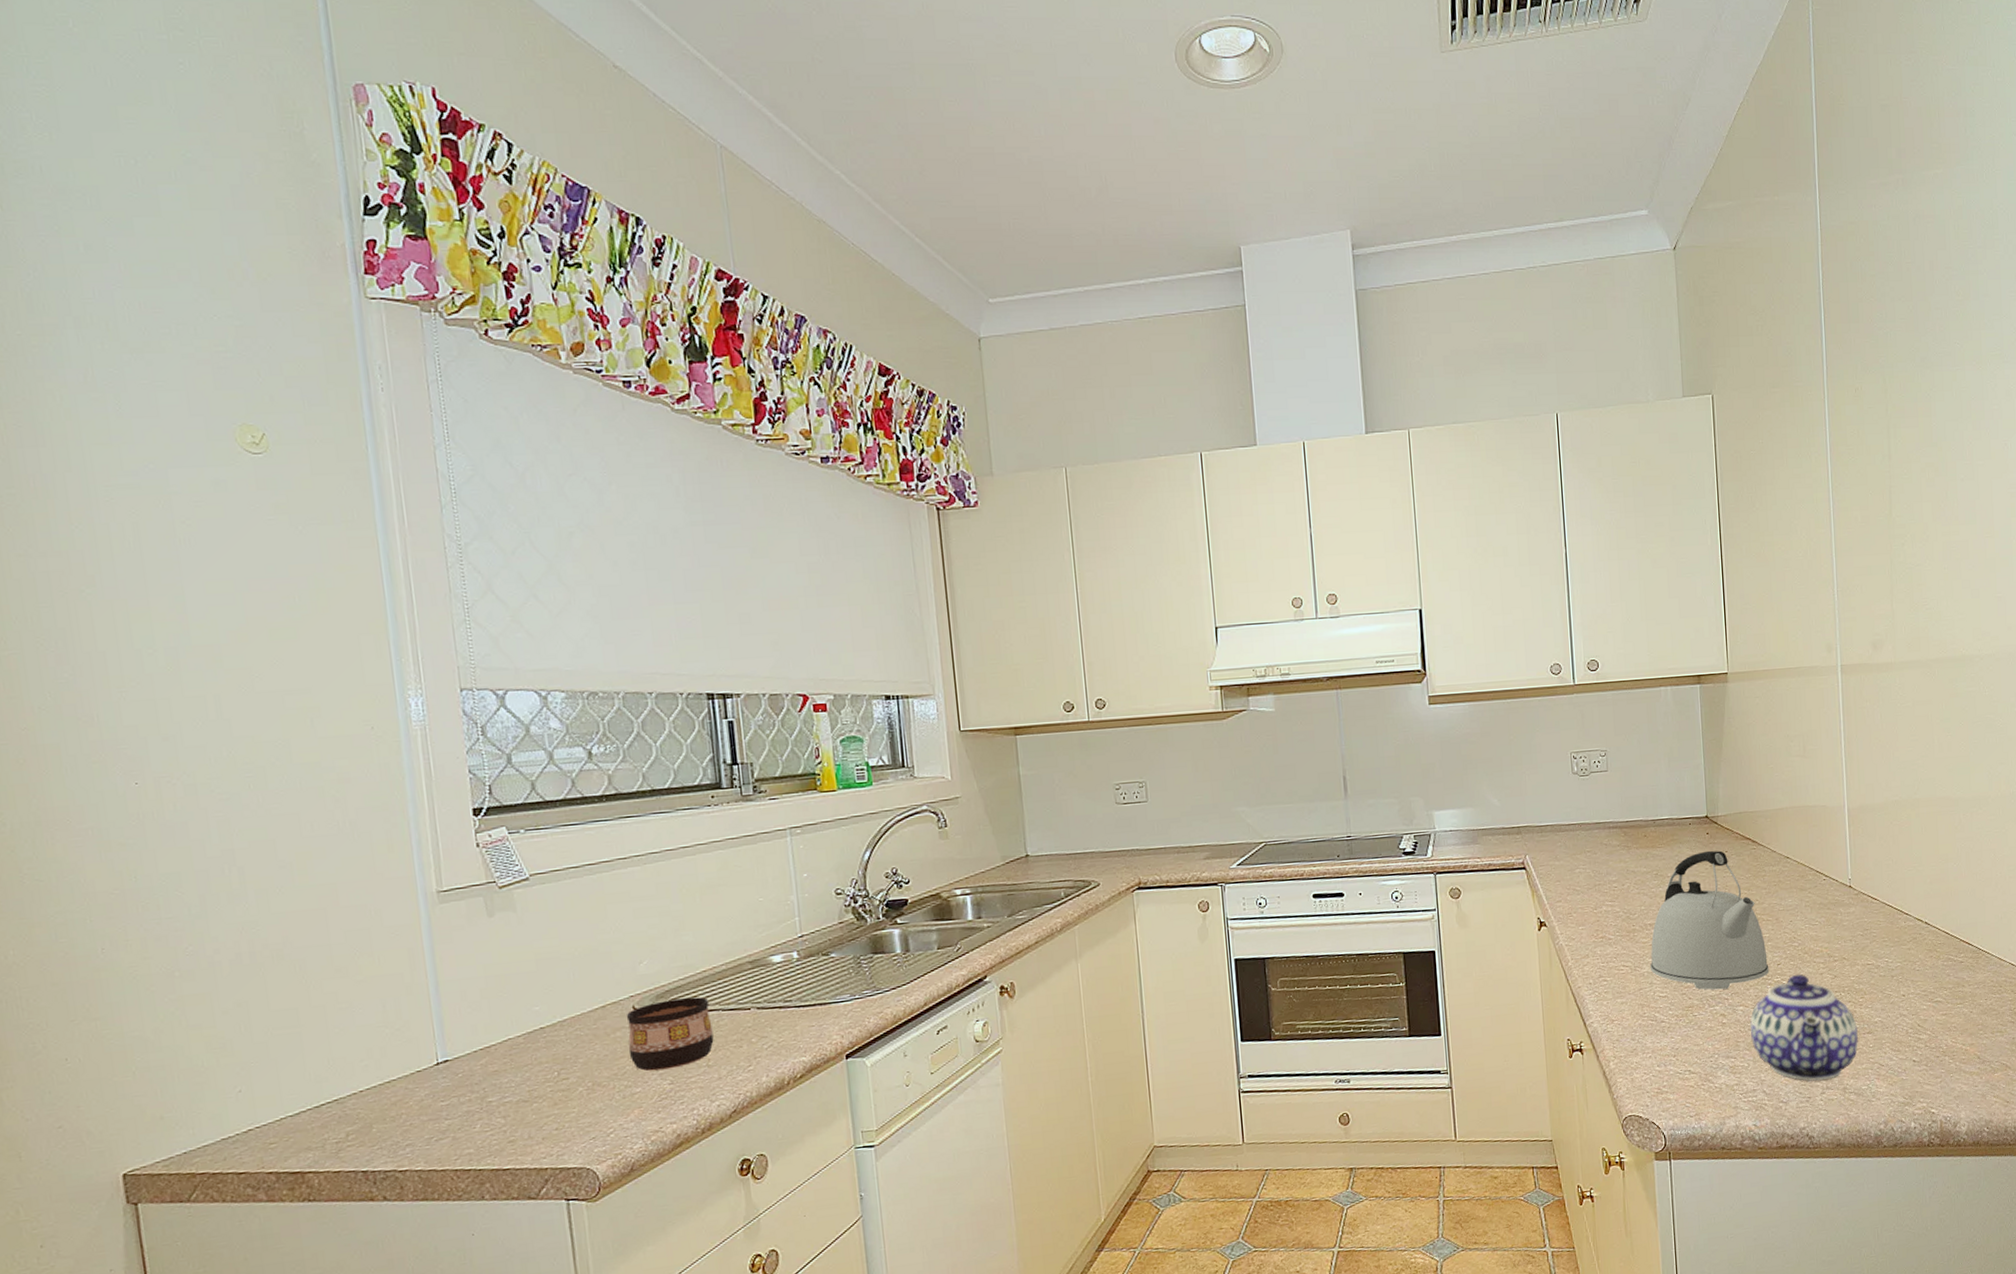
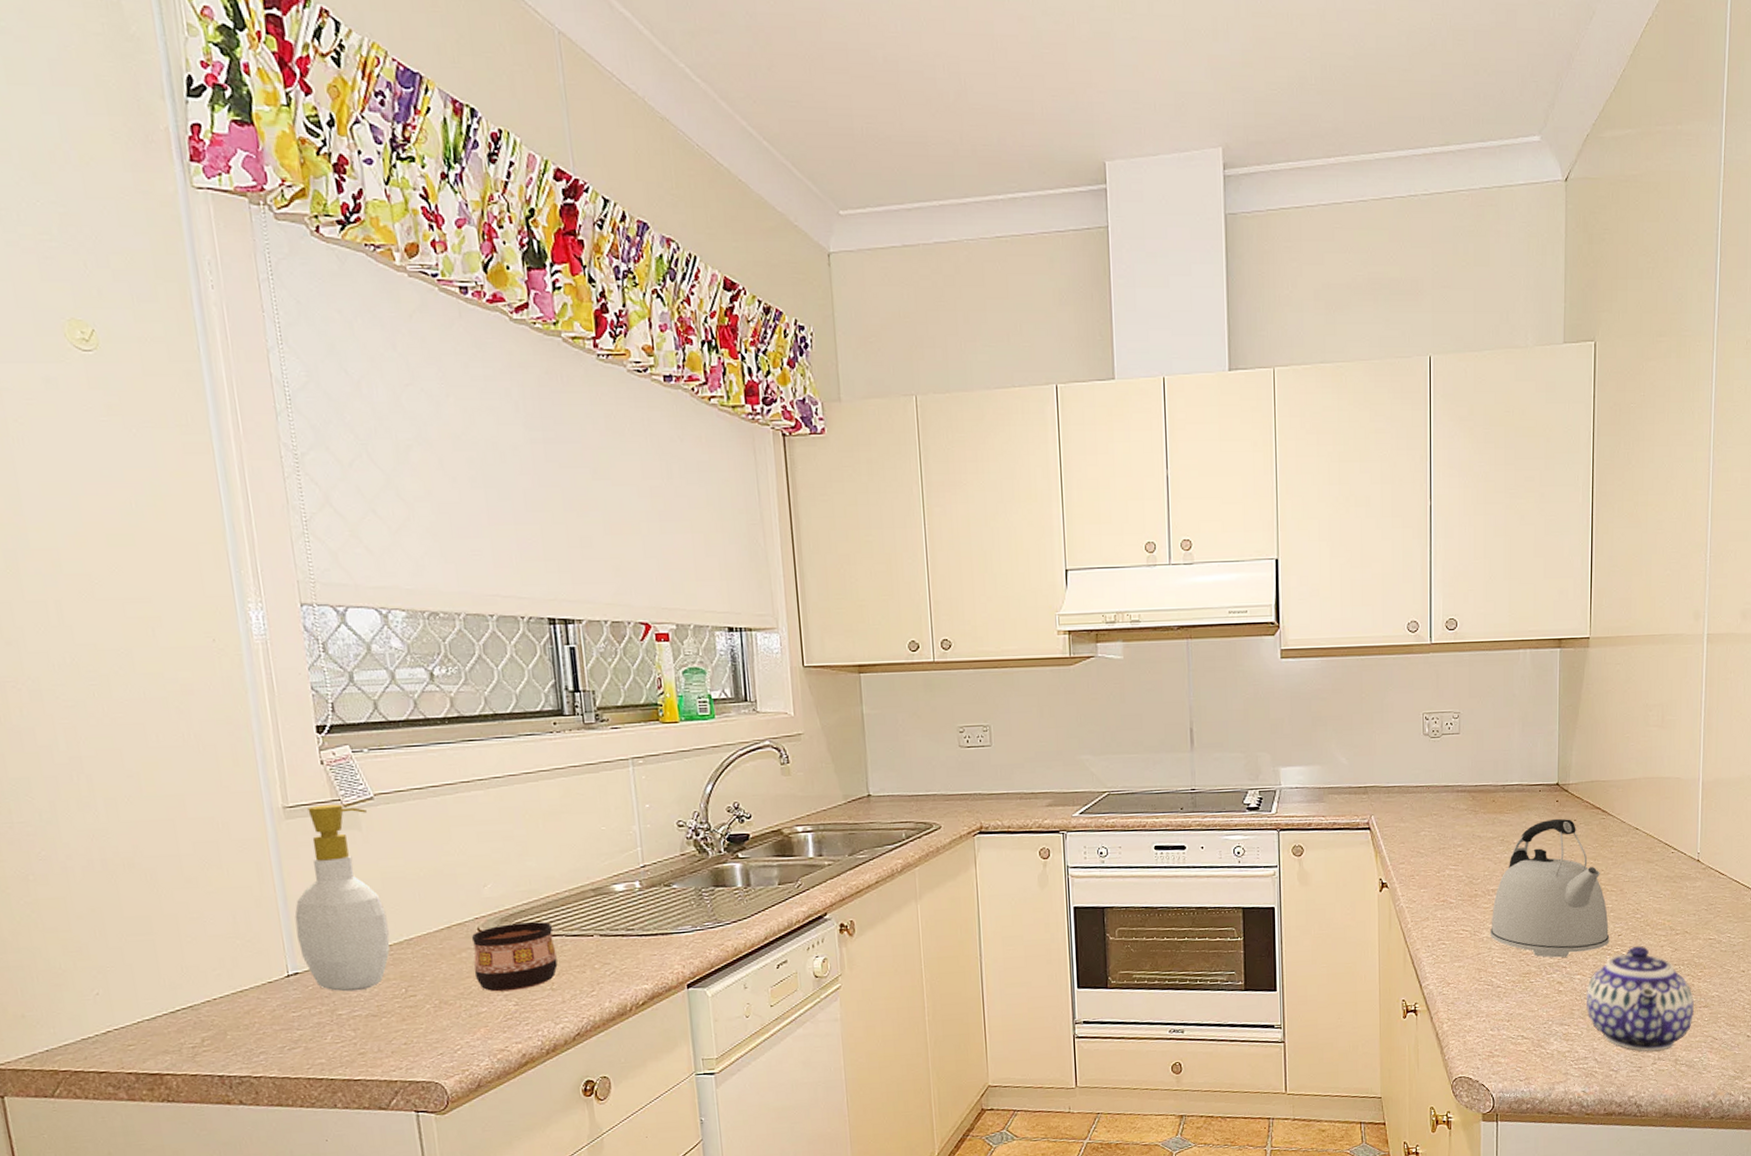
soap bottle: none [446,886,543,1078] -> present [294,804,390,992]

